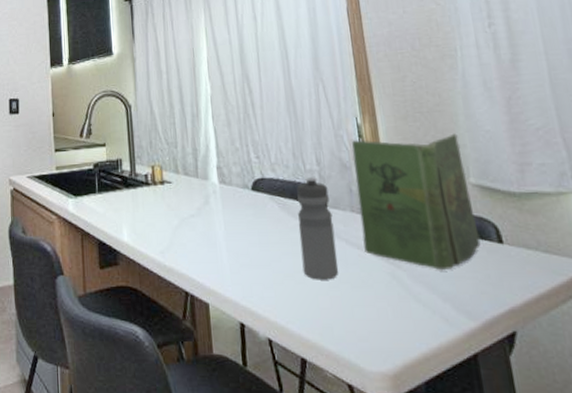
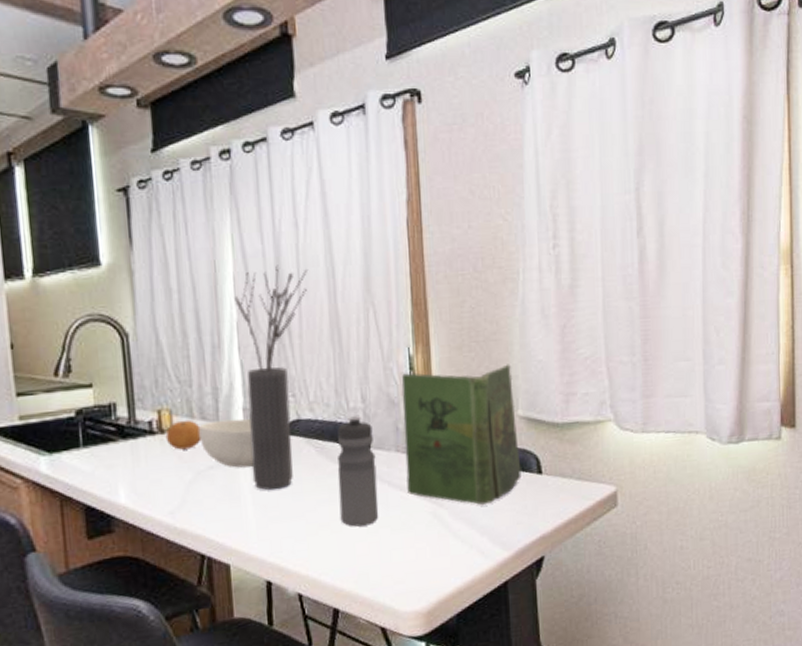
fruit: none [157,174,185,199] -> present [165,419,202,450]
bowl: none [183,175,226,218] -> present [199,418,254,468]
vase: none [208,50,266,240] -> present [234,265,309,490]

